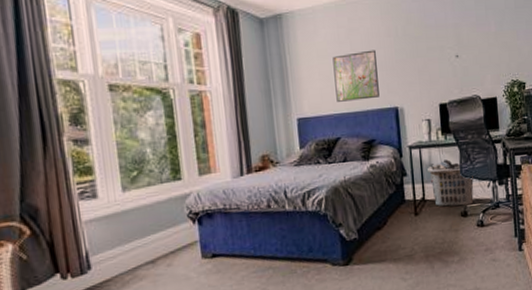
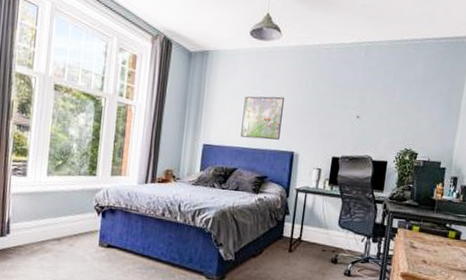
clothes hamper: present [427,159,474,207] -> none [309,208,350,254]

